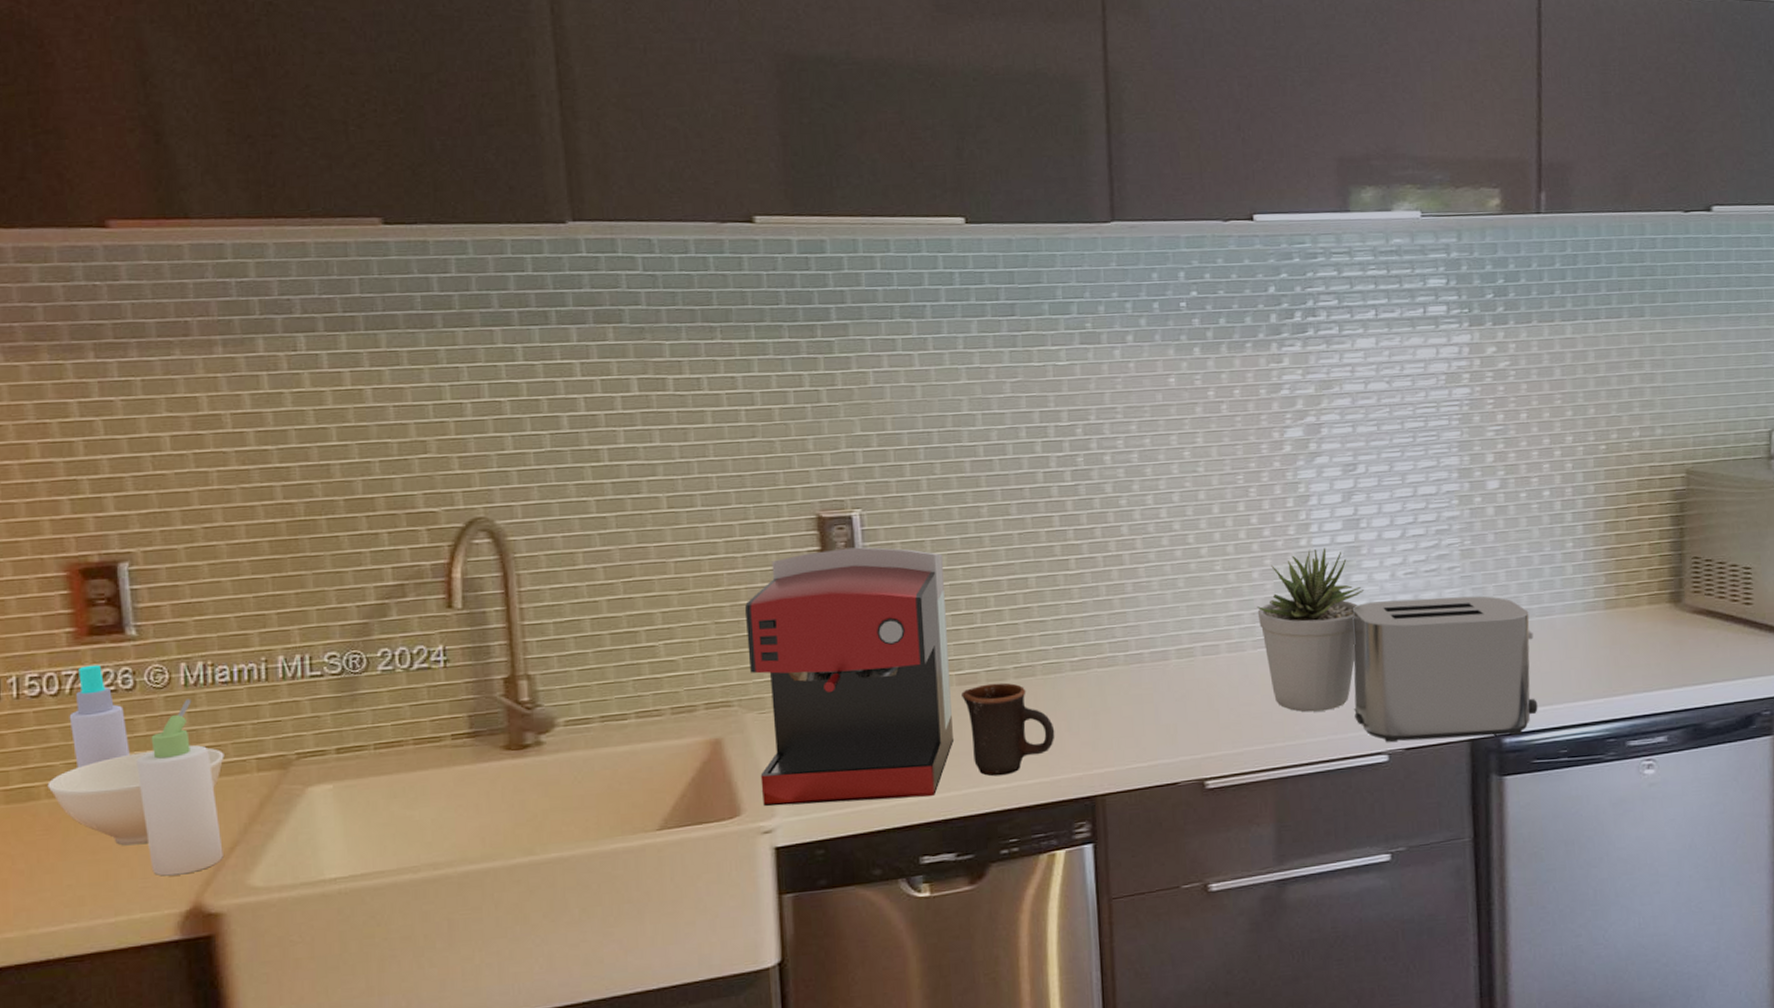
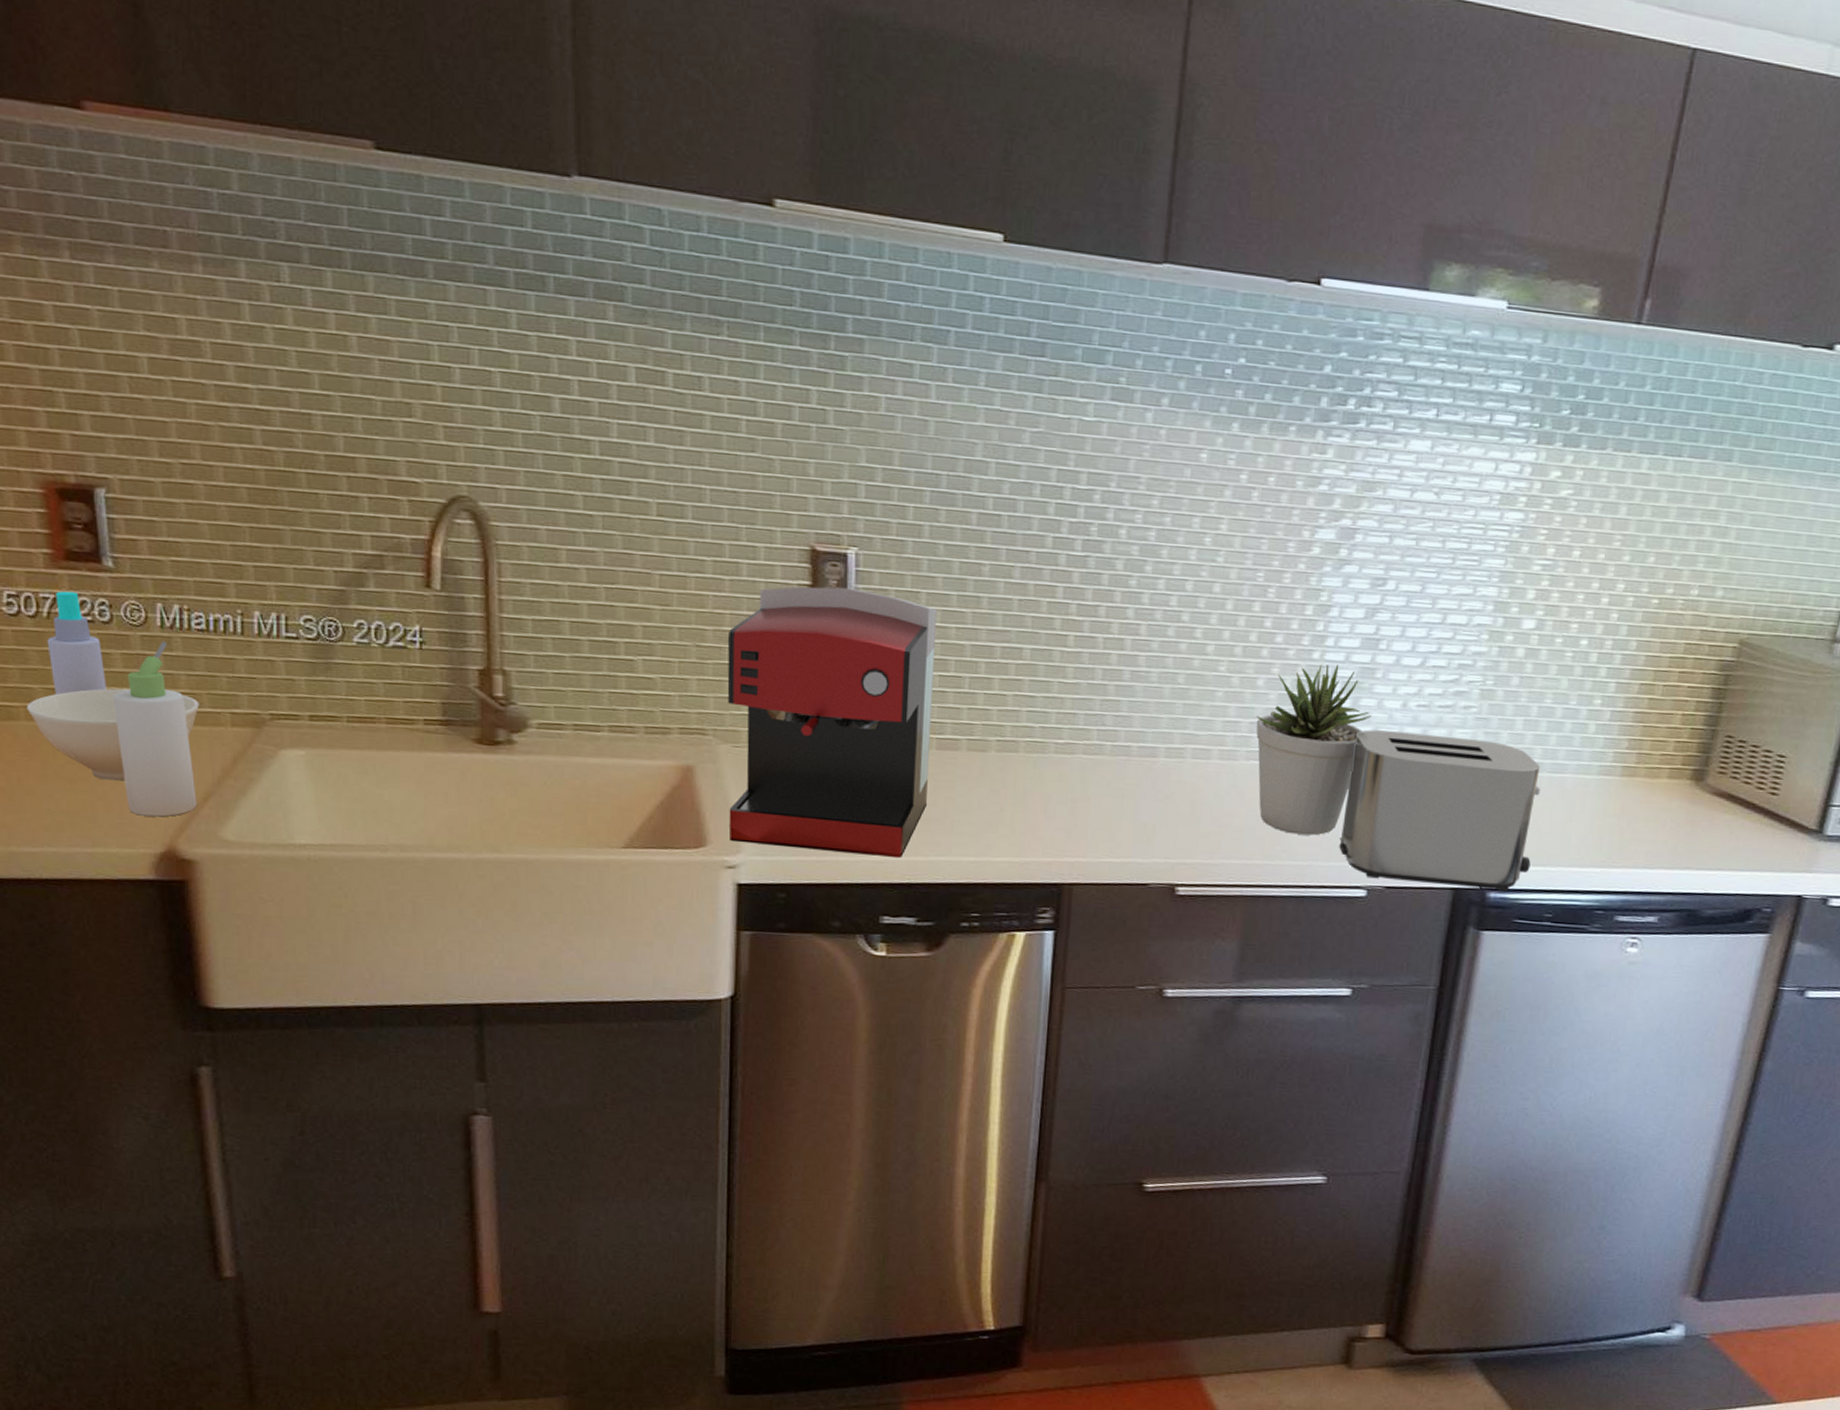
mug: present [961,682,1055,777] -> none [940,753,1031,849]

